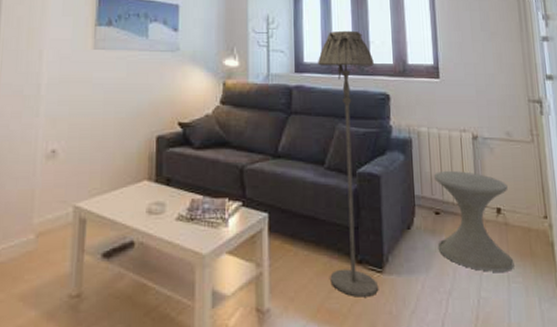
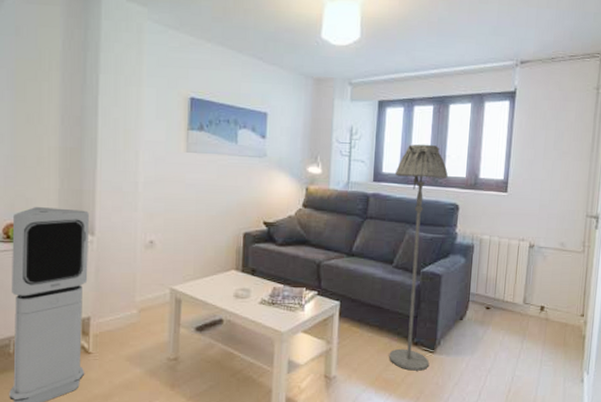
side table: present [434,170,514,272] -> none [484,273,554,357]

